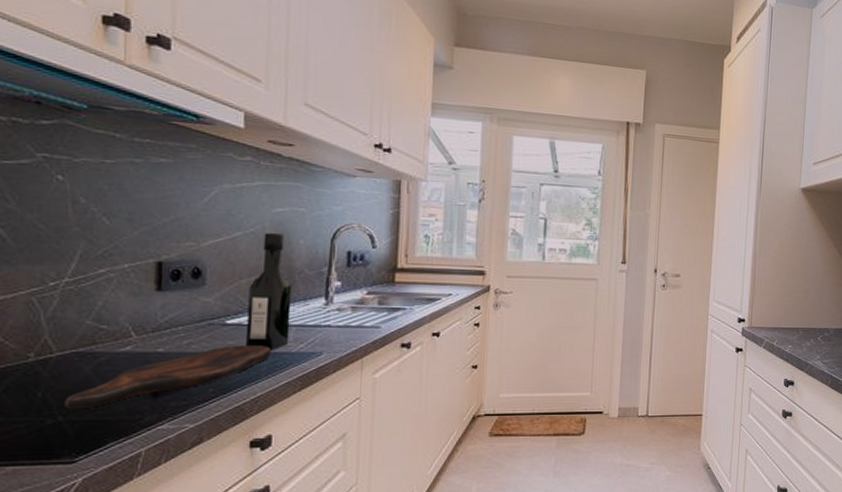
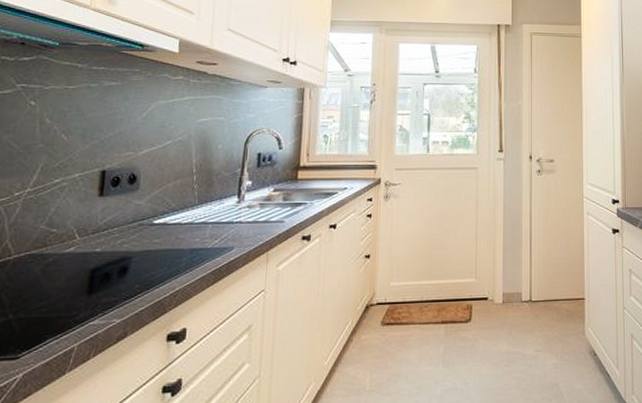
cutting board: present [64,345,272,410] -> none [15,243,191,308]
bottle: present [246,233,292,352] -> none [169,141,210,248]

